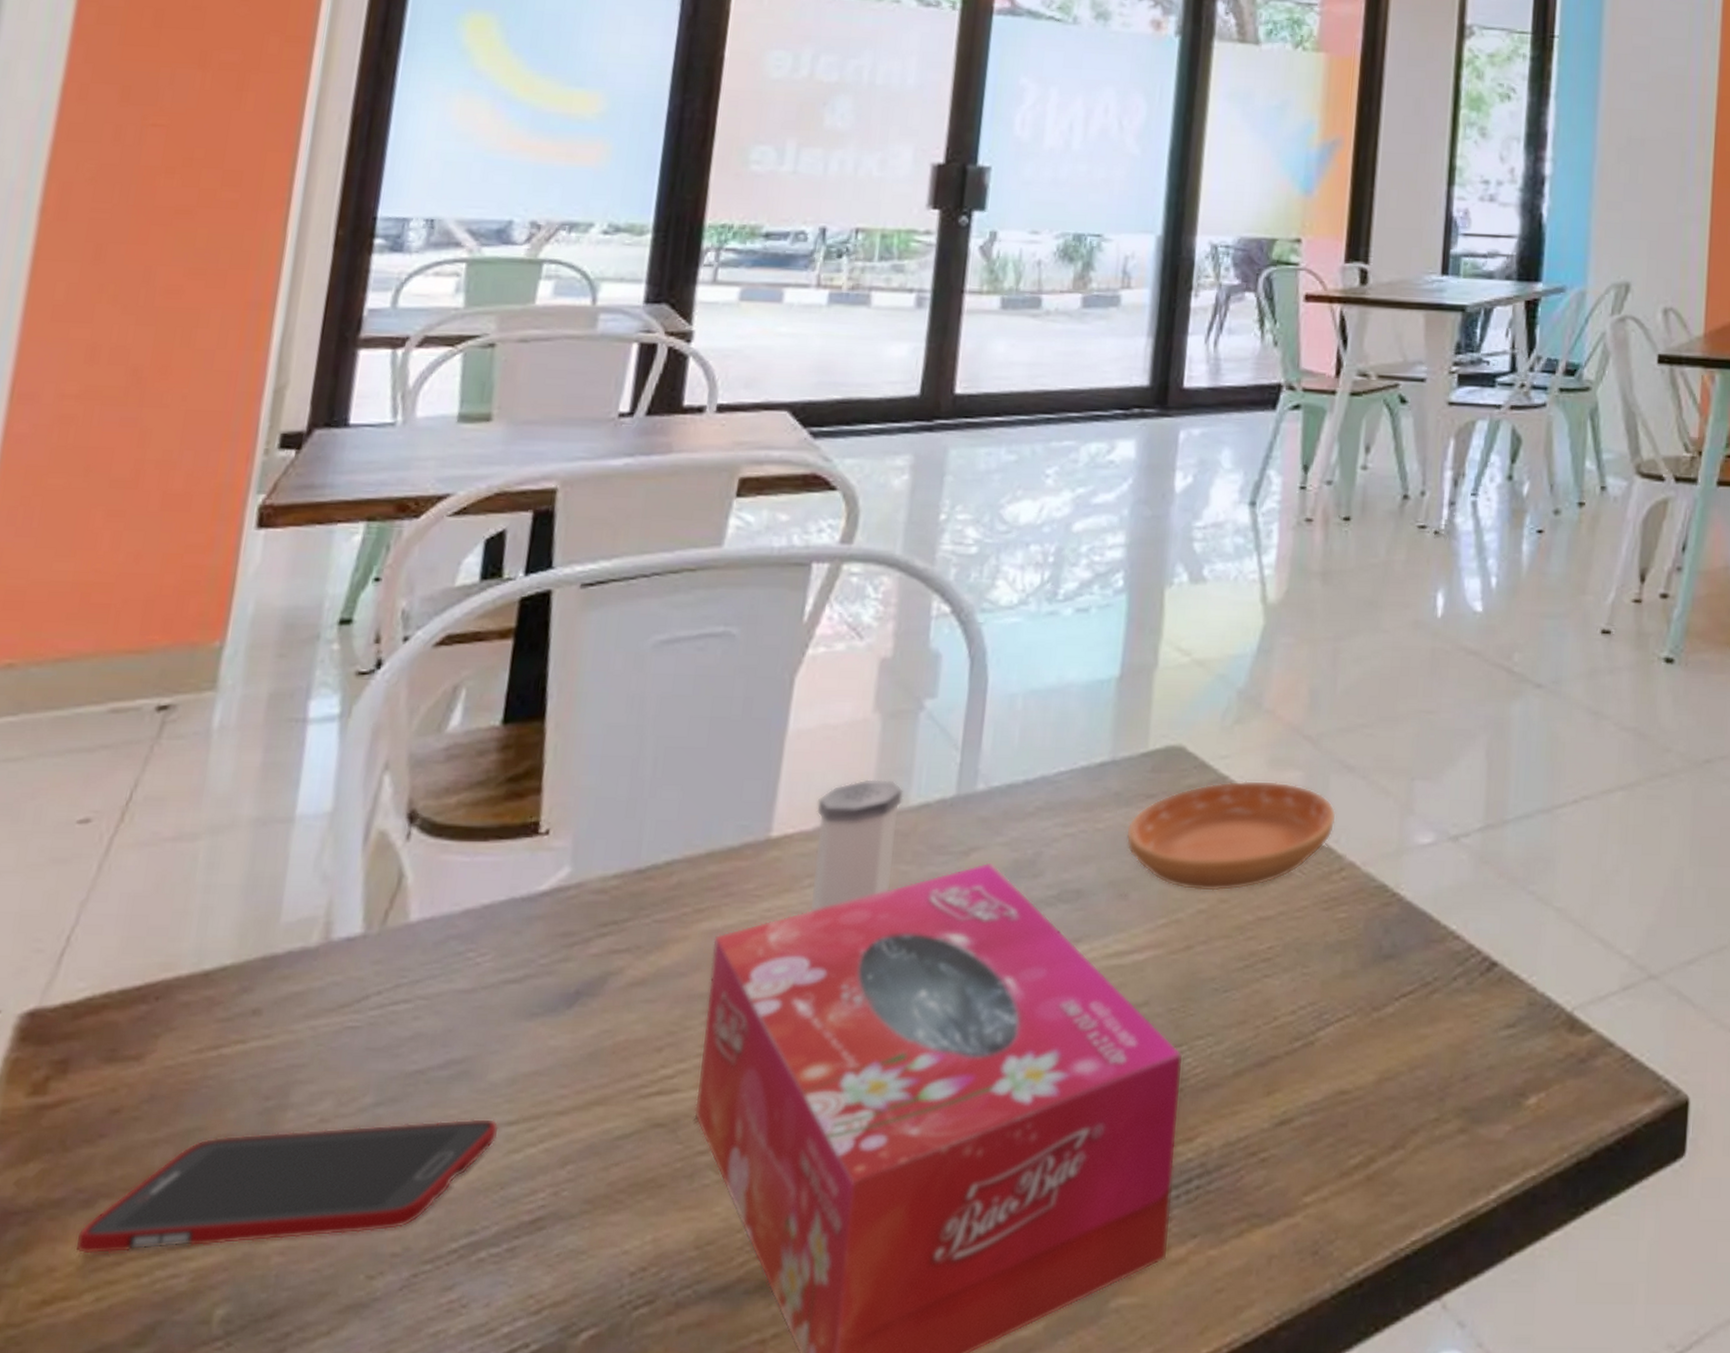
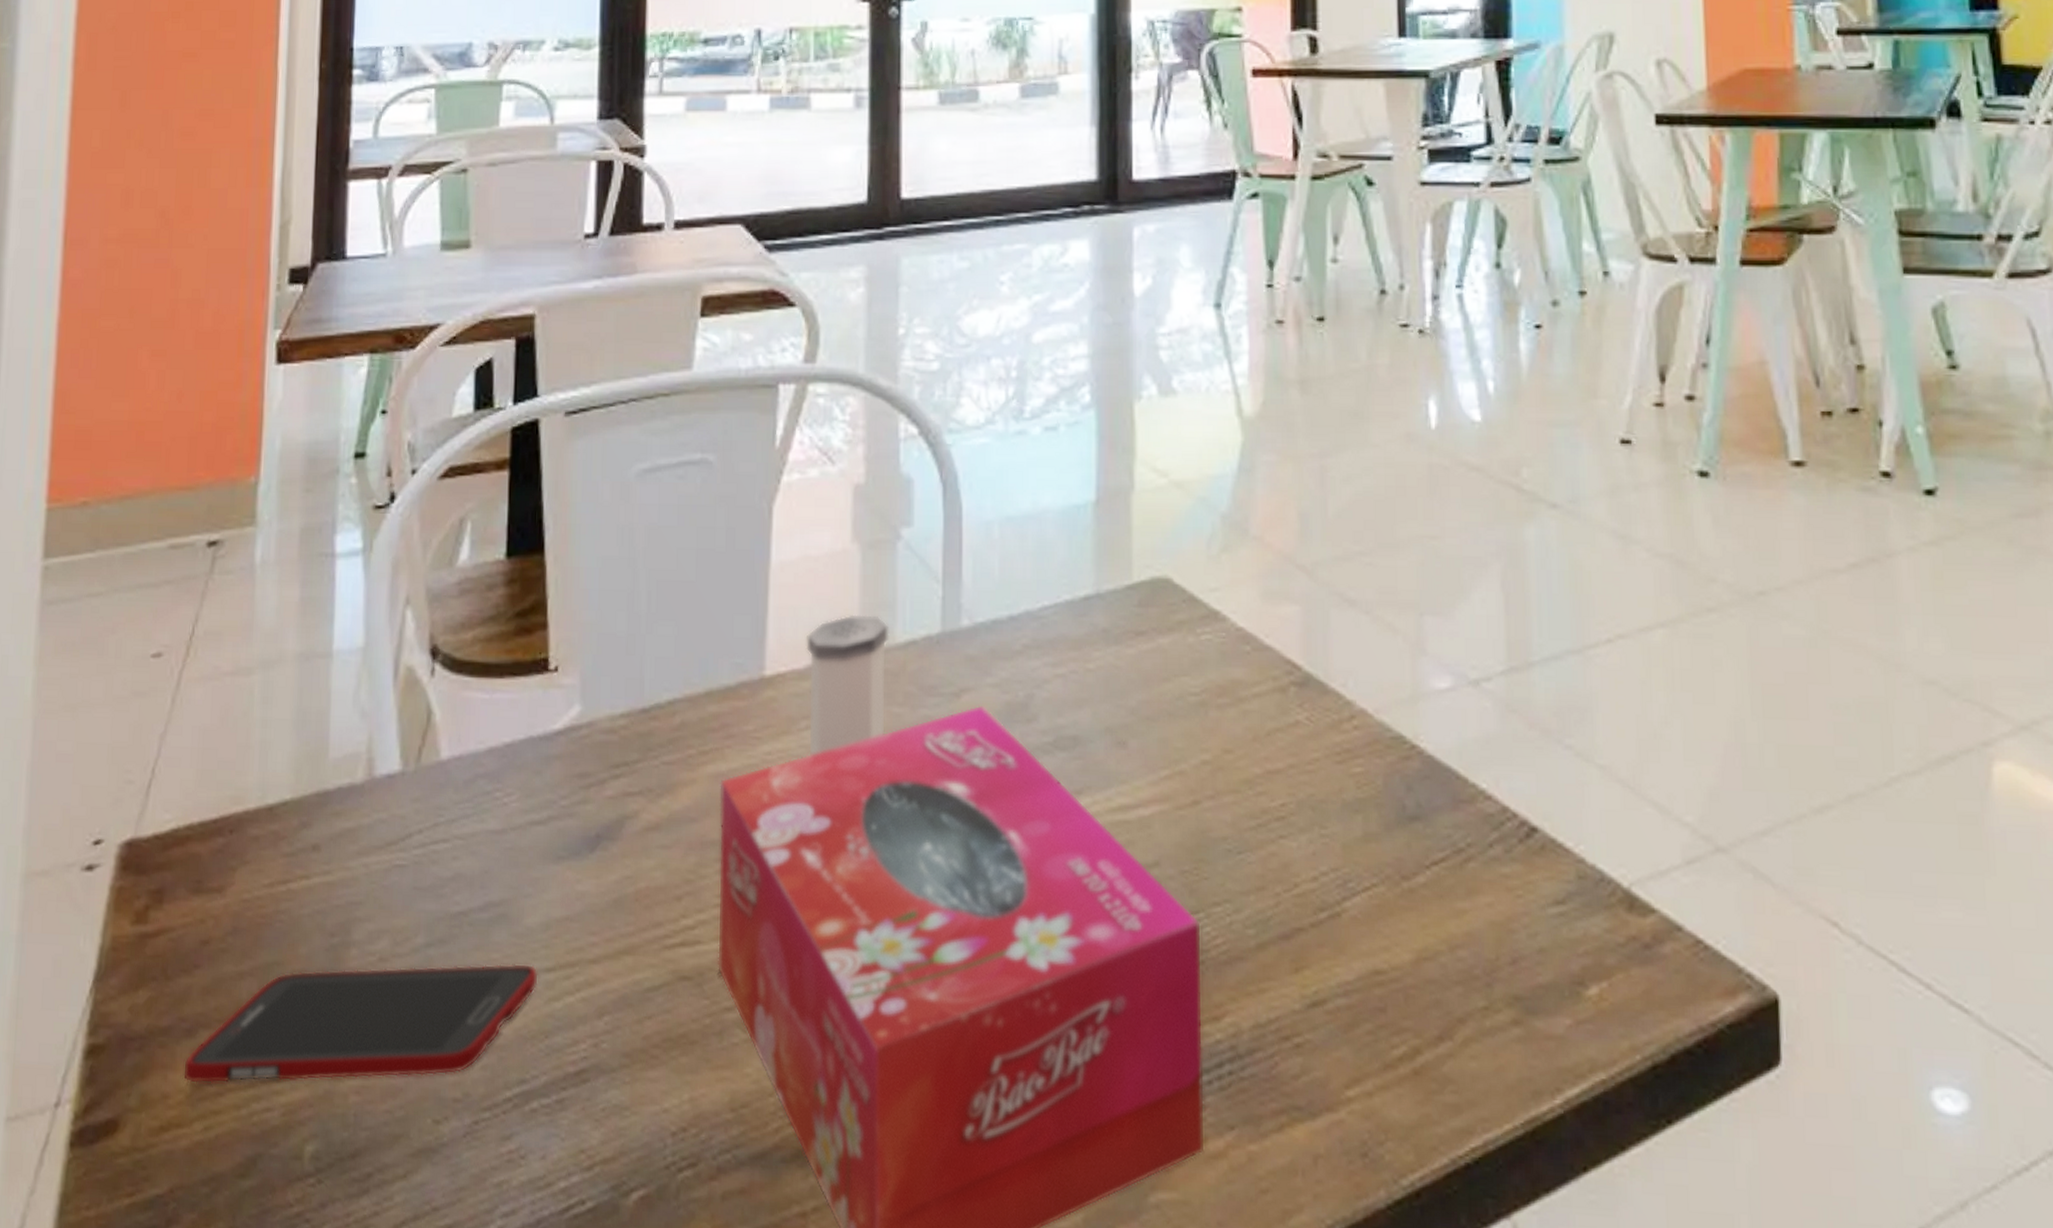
saucer: present [1126,780,1336,891] -> none [1119,615,1341,740]

